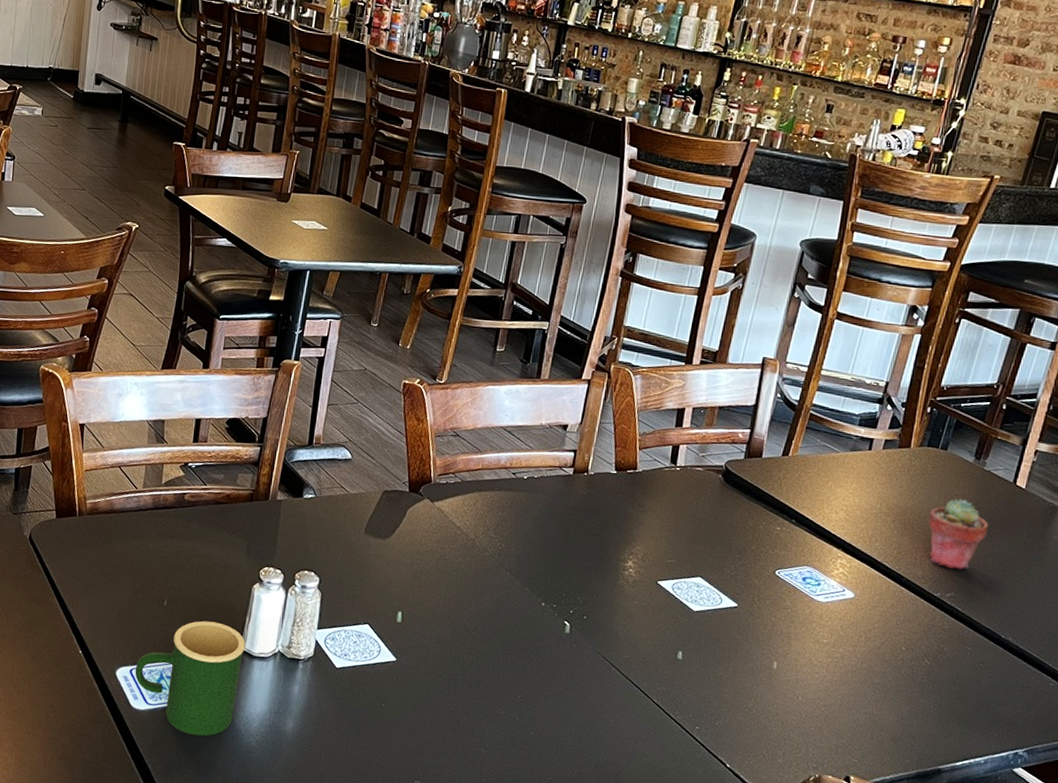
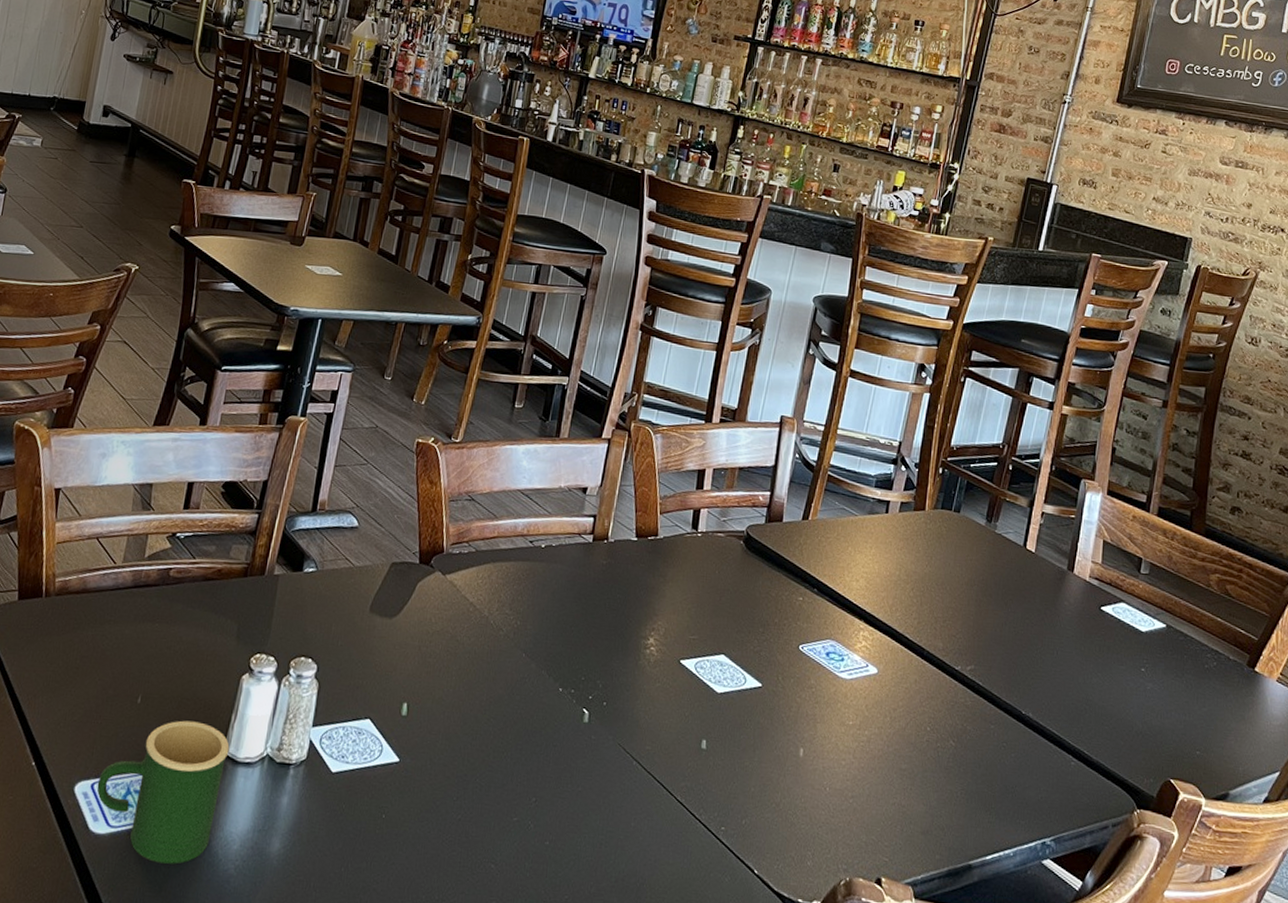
potted succulent: present [928,498,989,570] -> none [945,564,1003,641]

